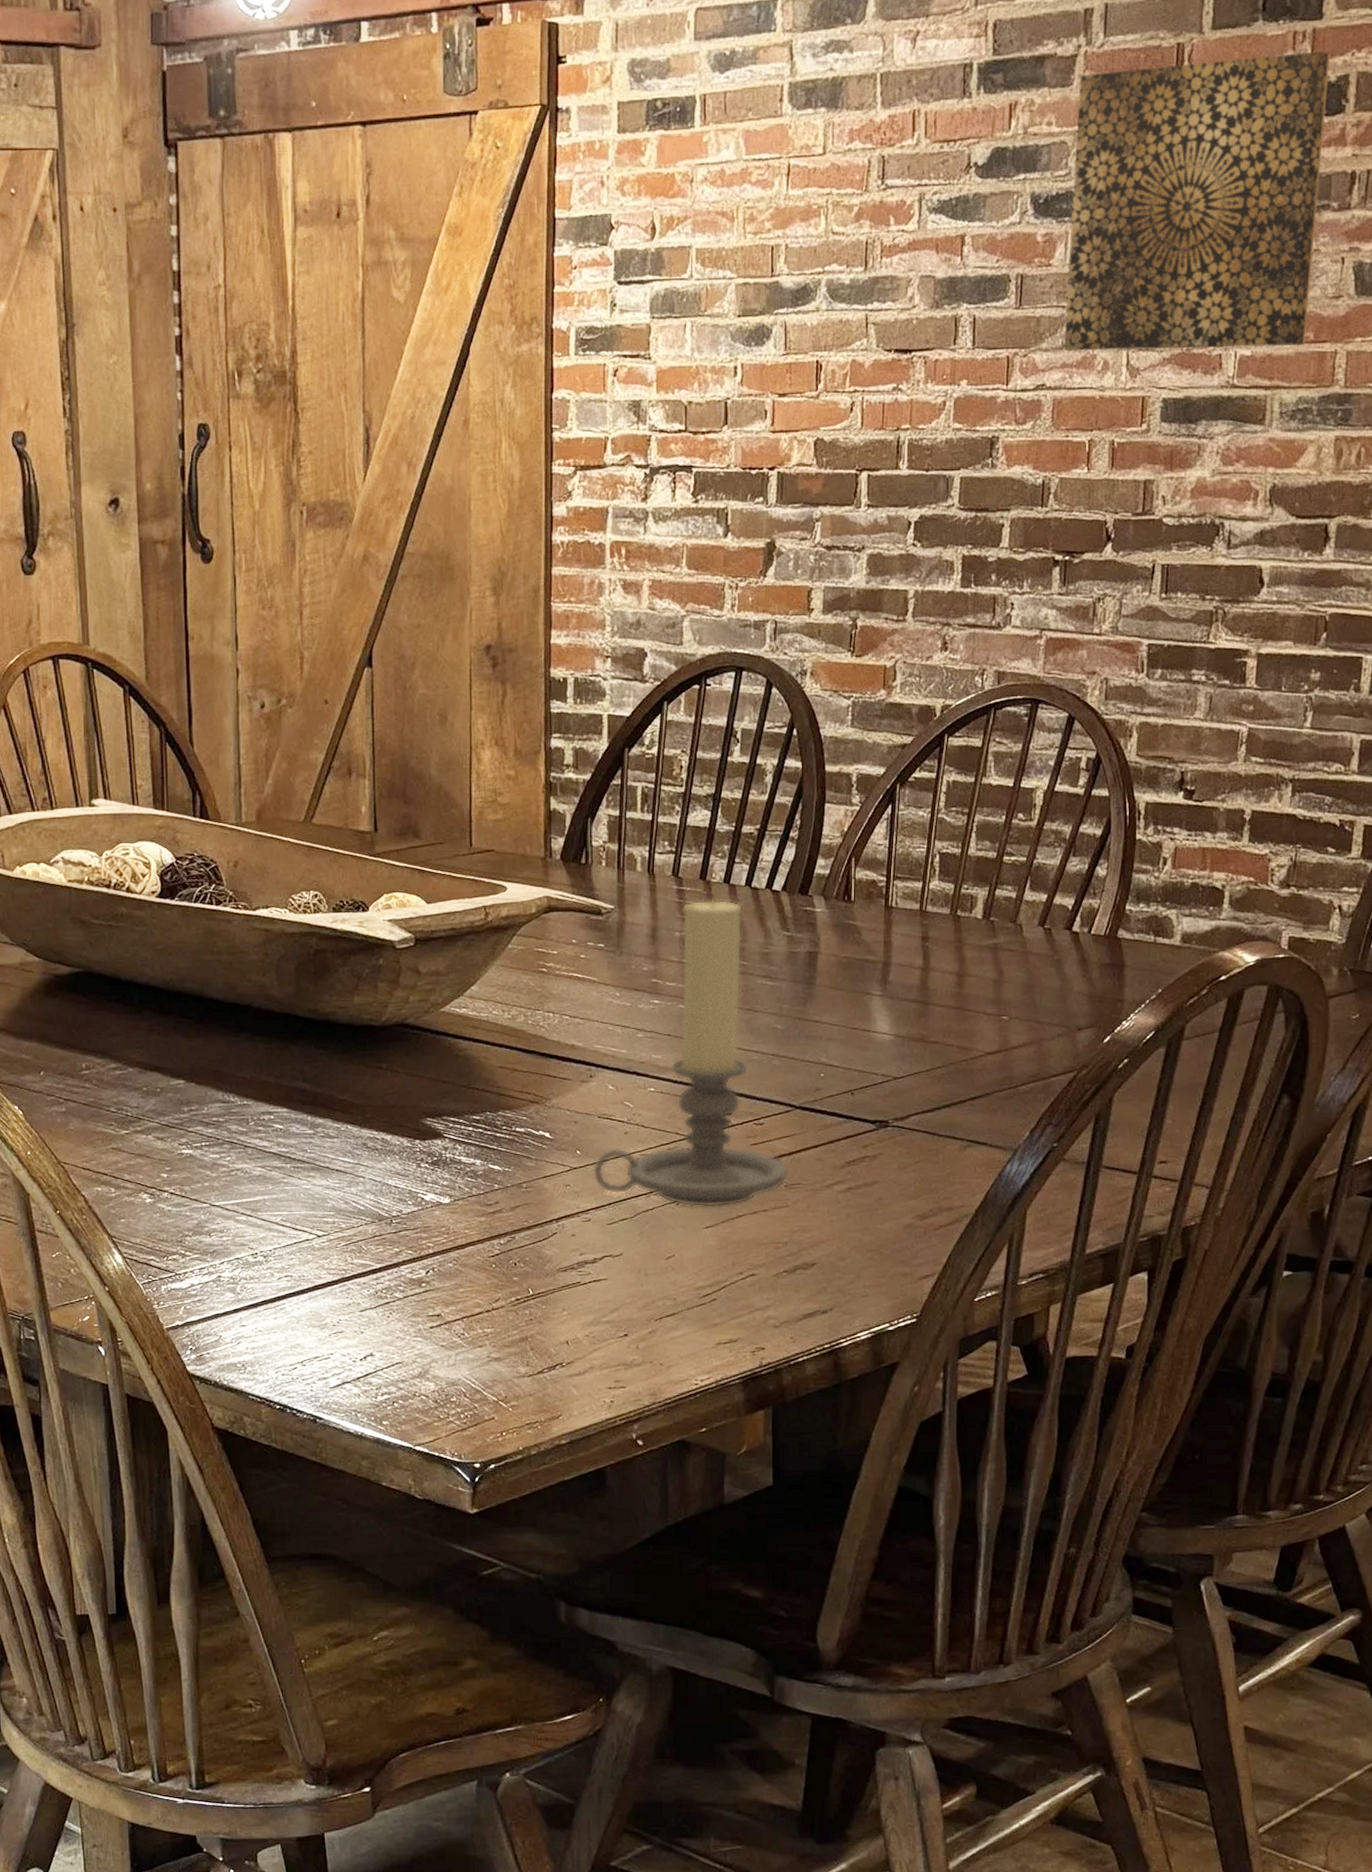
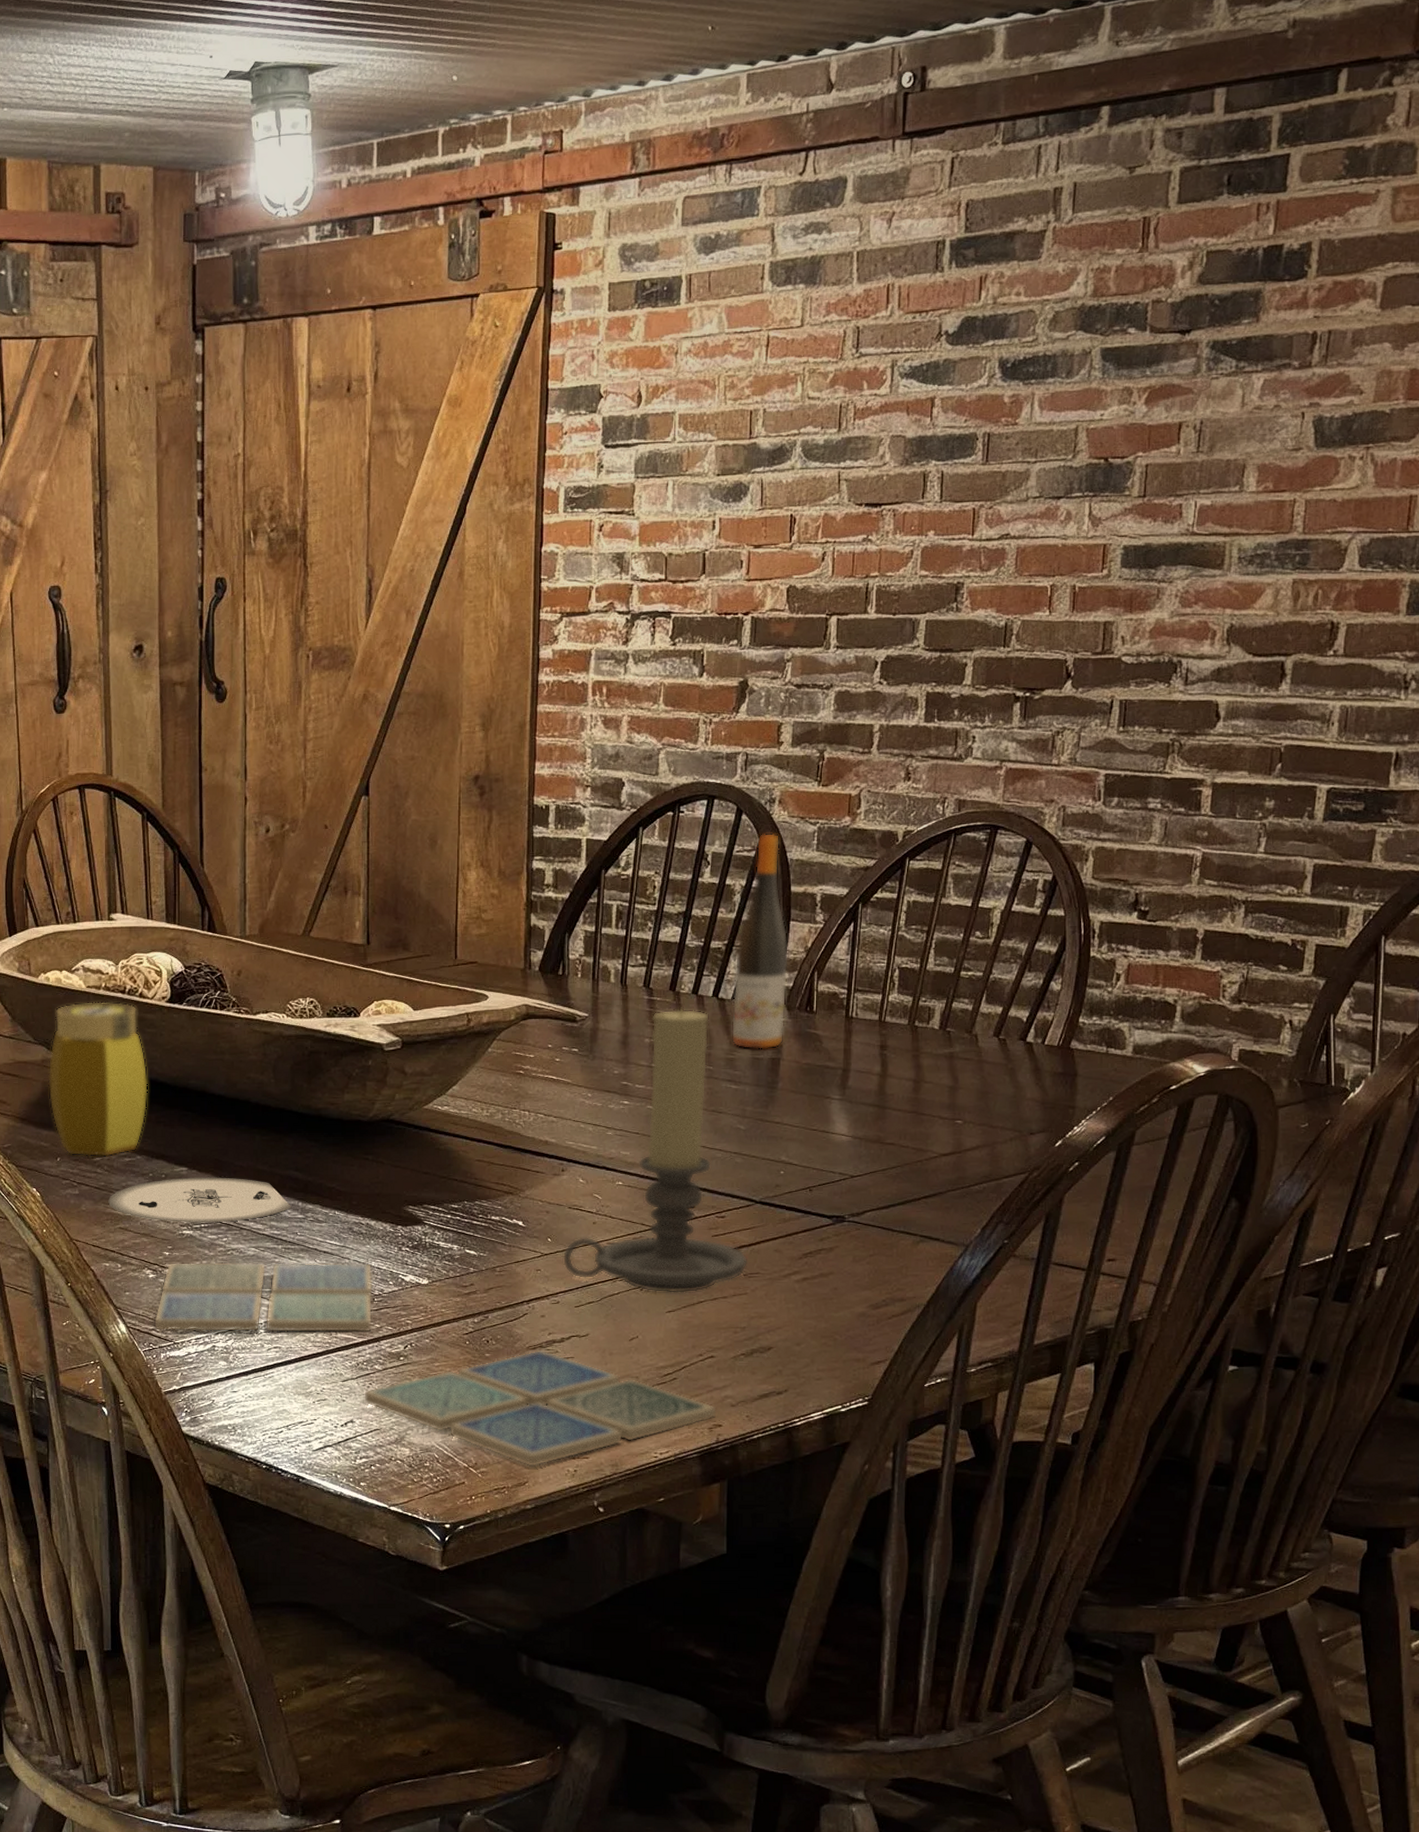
jar: none [27,897,140,1070] -> present [48,1001,149,1157]
plate: none [98,1090,300,1141] -> present [108,1177,292,1223]
drink coaster: none [152,1181,392,1262] -> present [153,1261,374,1333]
drink coaster: none [383,1271,759,1400] -> present [363,1349,717,1468]
wine bottle: none [765,707,825,943] -> present [731,832,789,1050]
wall art: present [1063,51,1330,351] -> none [1027,221,1293,503]

